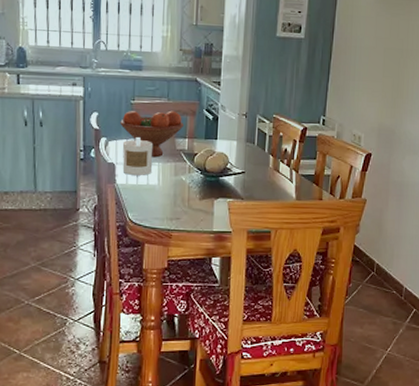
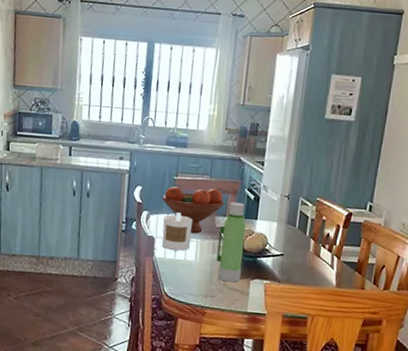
water bottle: none [179,123,207,203] -> present [216,202,247,283]

